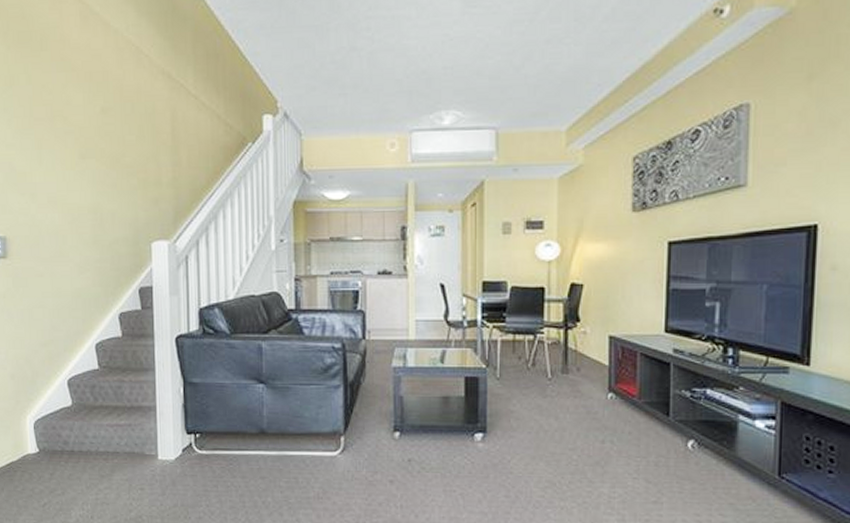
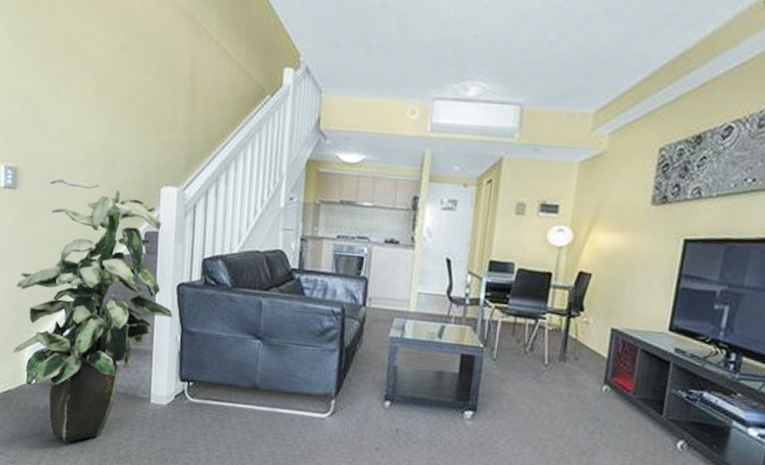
indoor plant: none [12,241,174,510] -> present [13,177,173,443]

